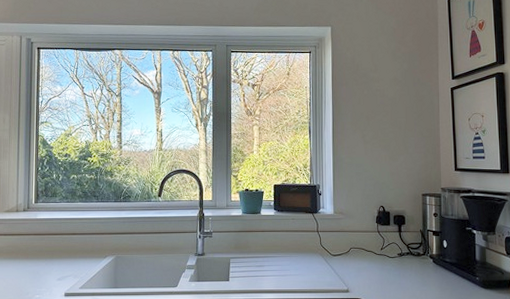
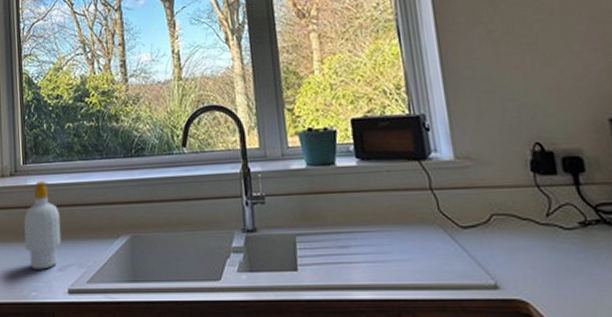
soap bottle: none [33,216,62,279] -> present [24,181,62,270]

